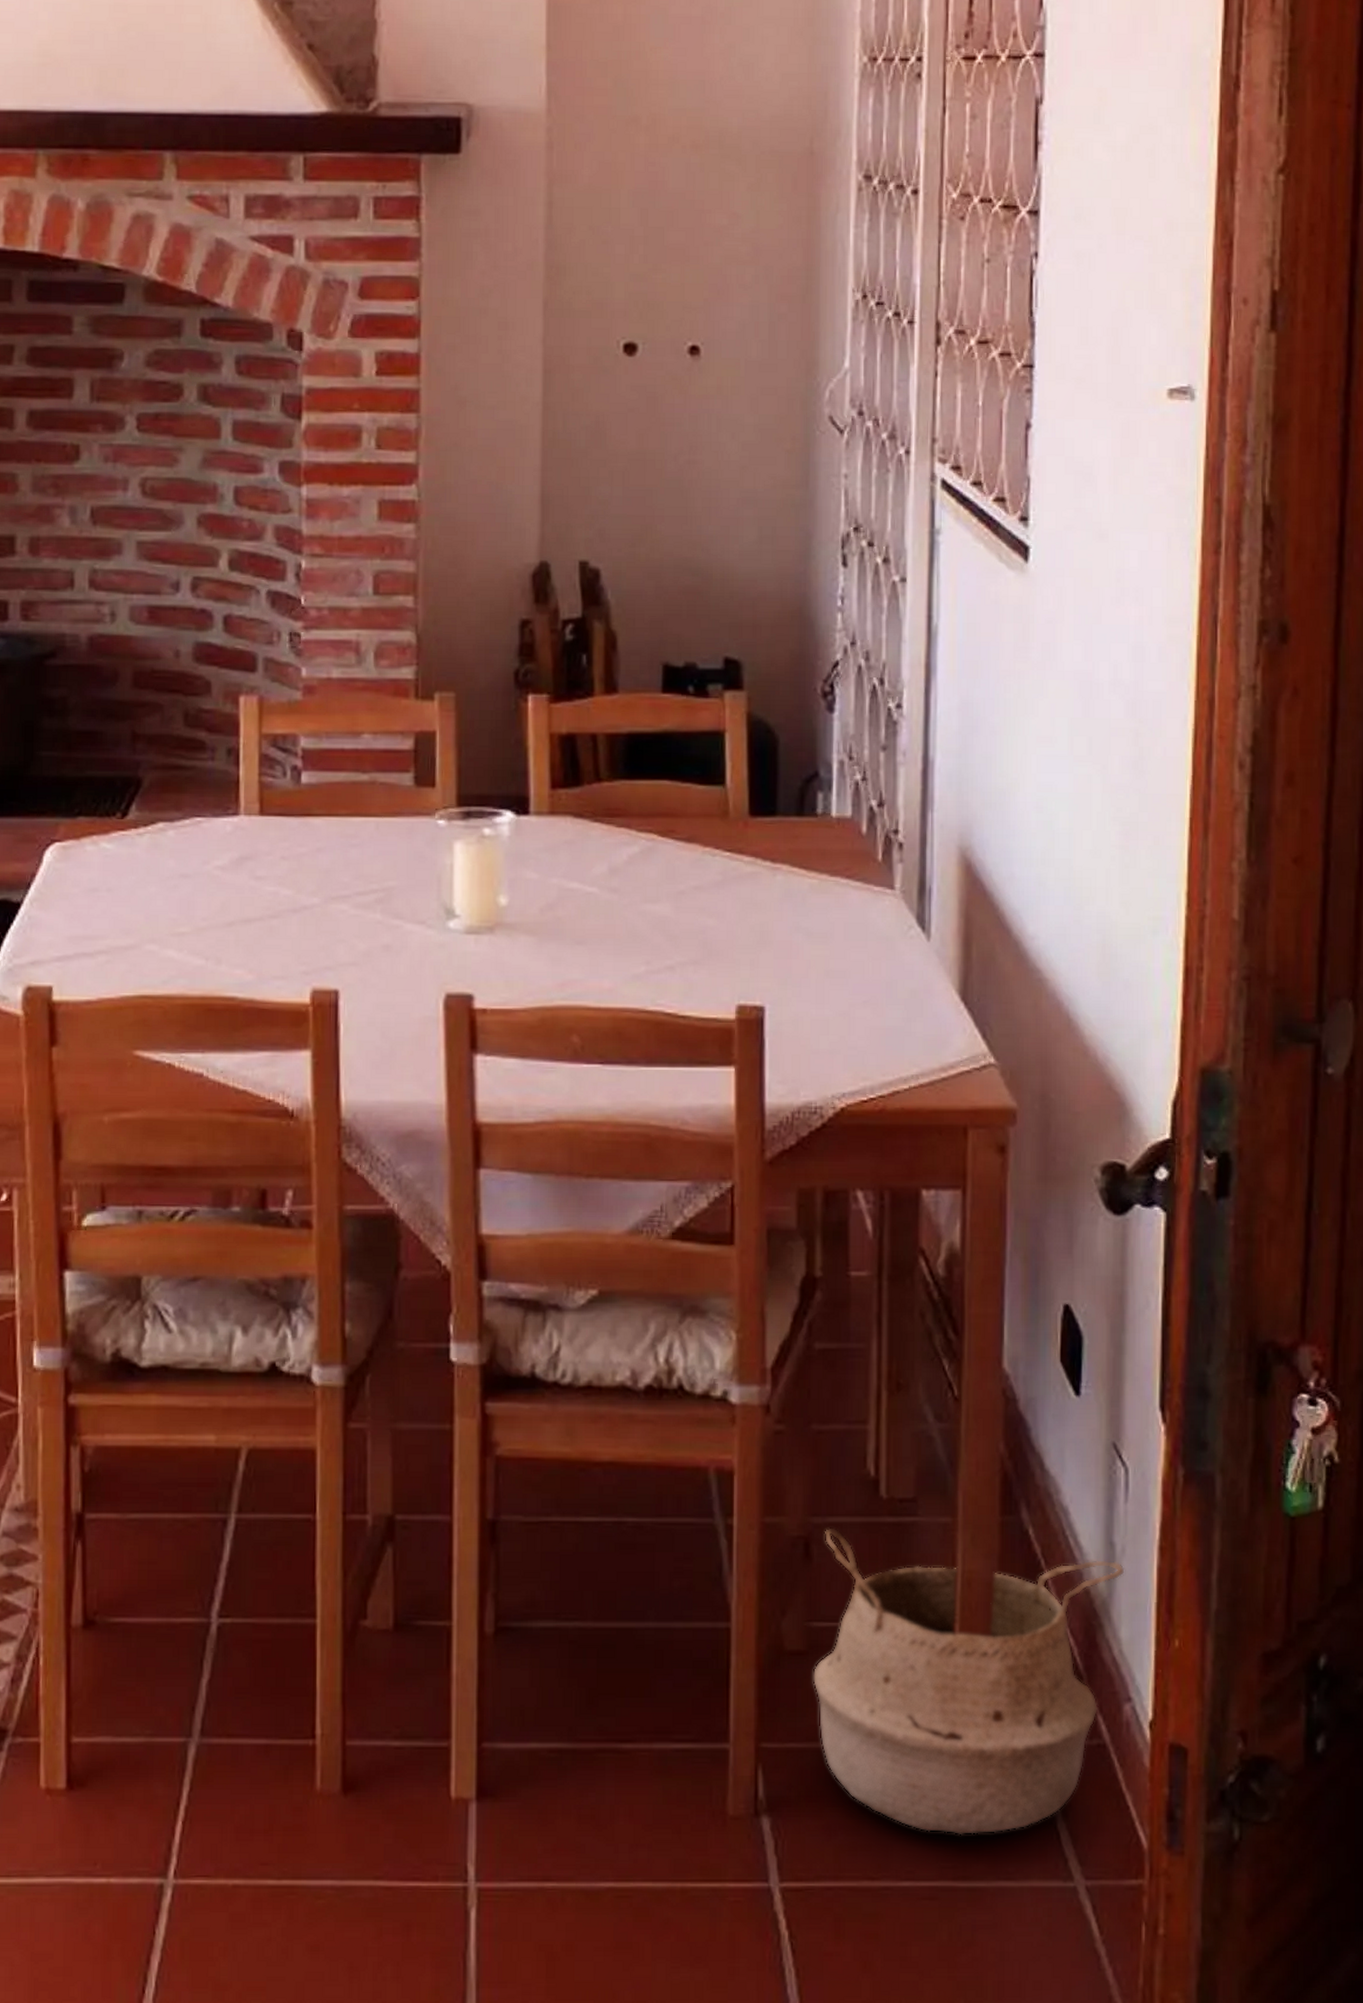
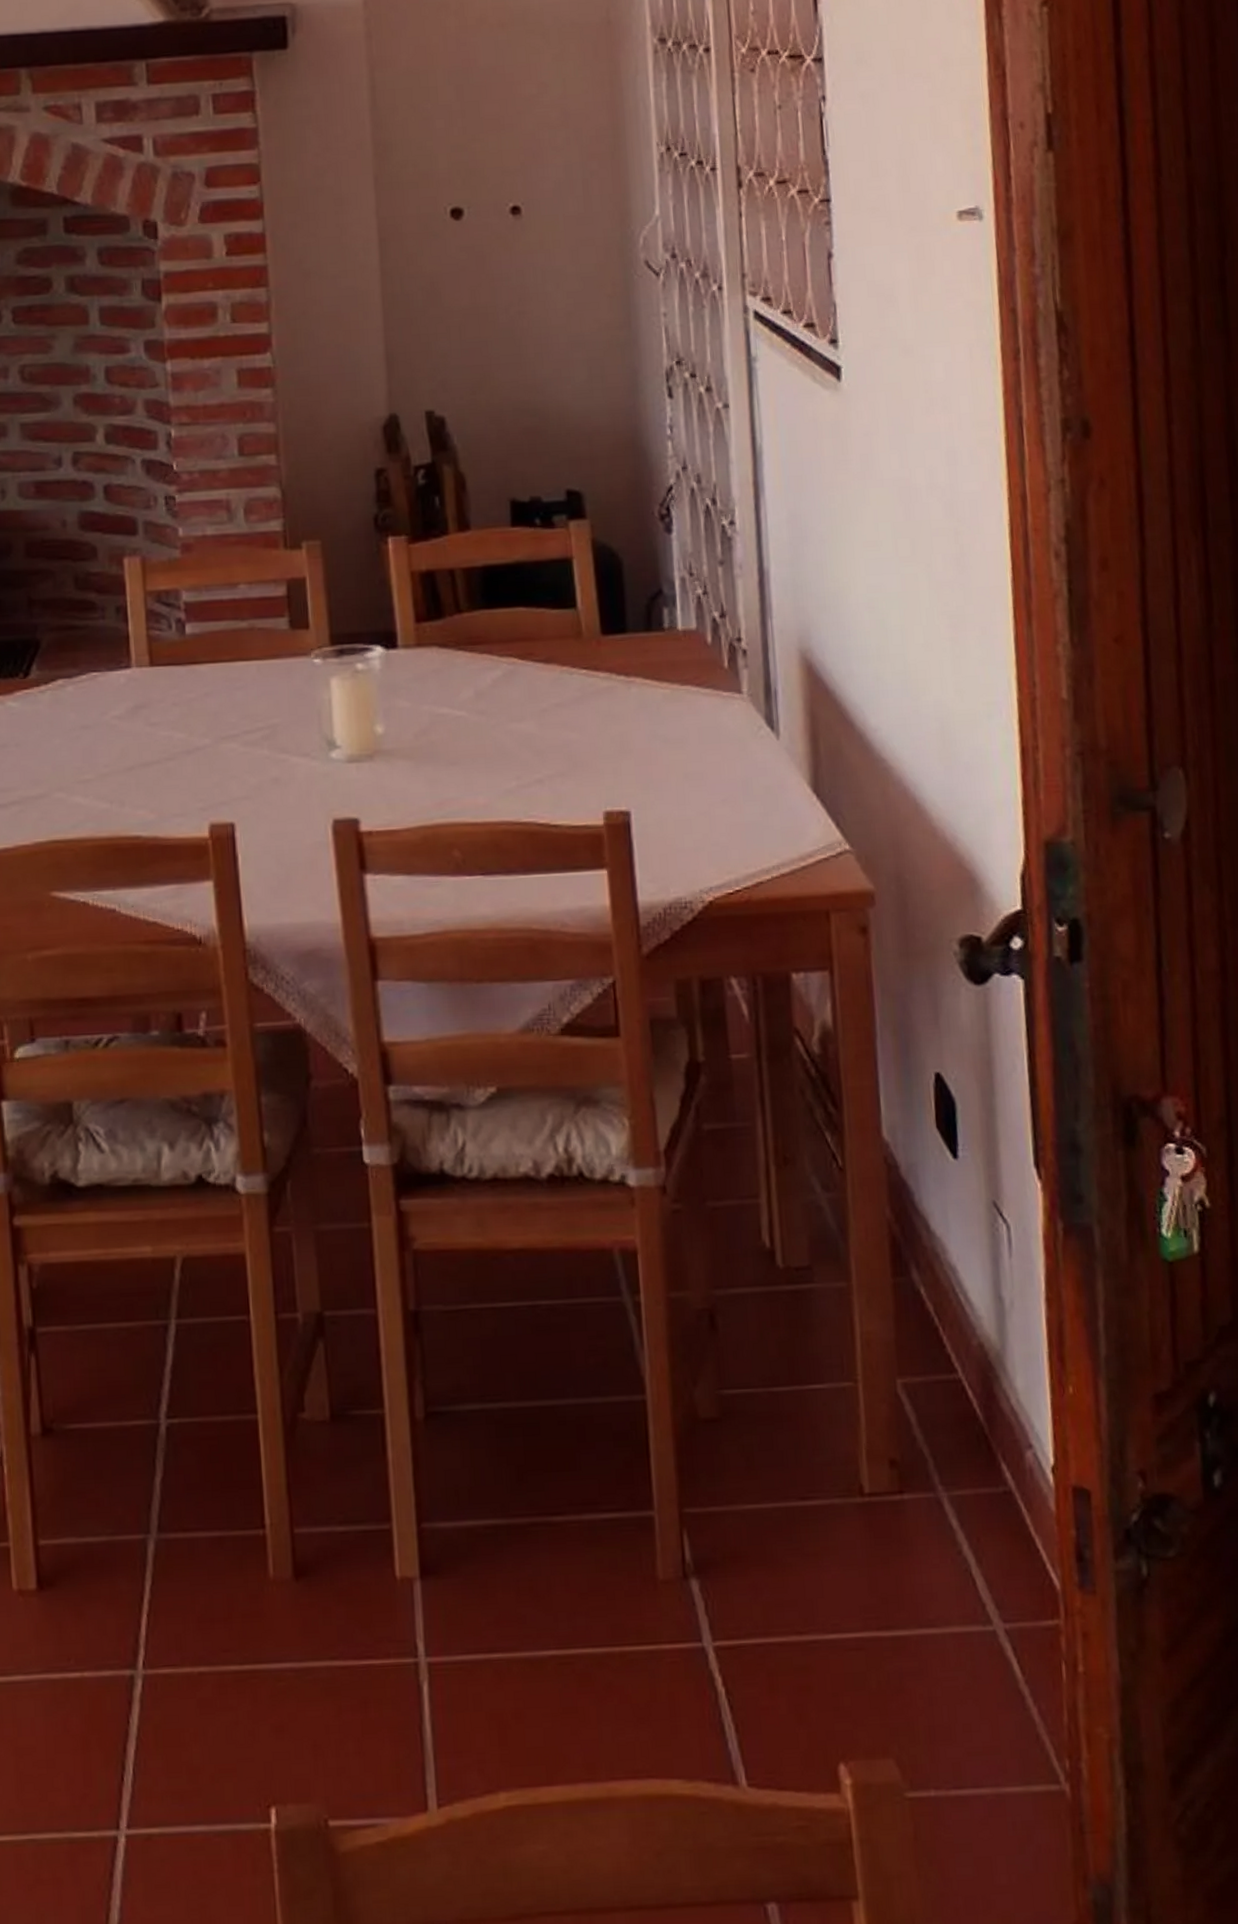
woven basket: present [812,1527,1125,1836] -> none [727,1298,1015,1587]

